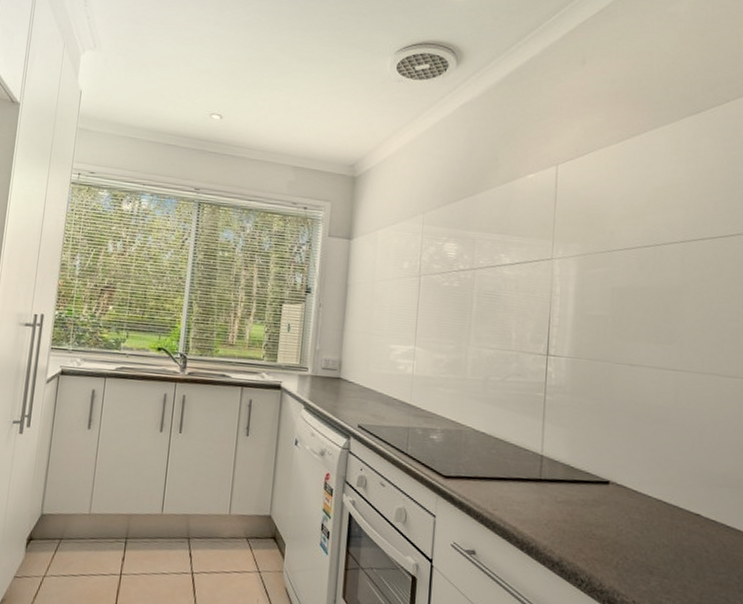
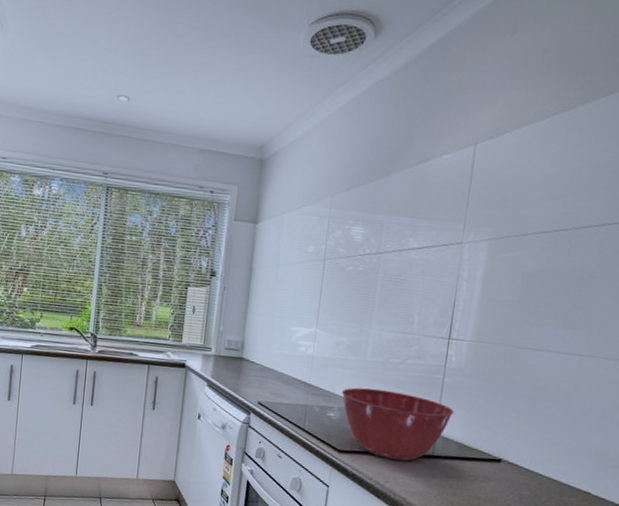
mixing bowl: none [443,407,559,486] -> present [341,387,455,461]

